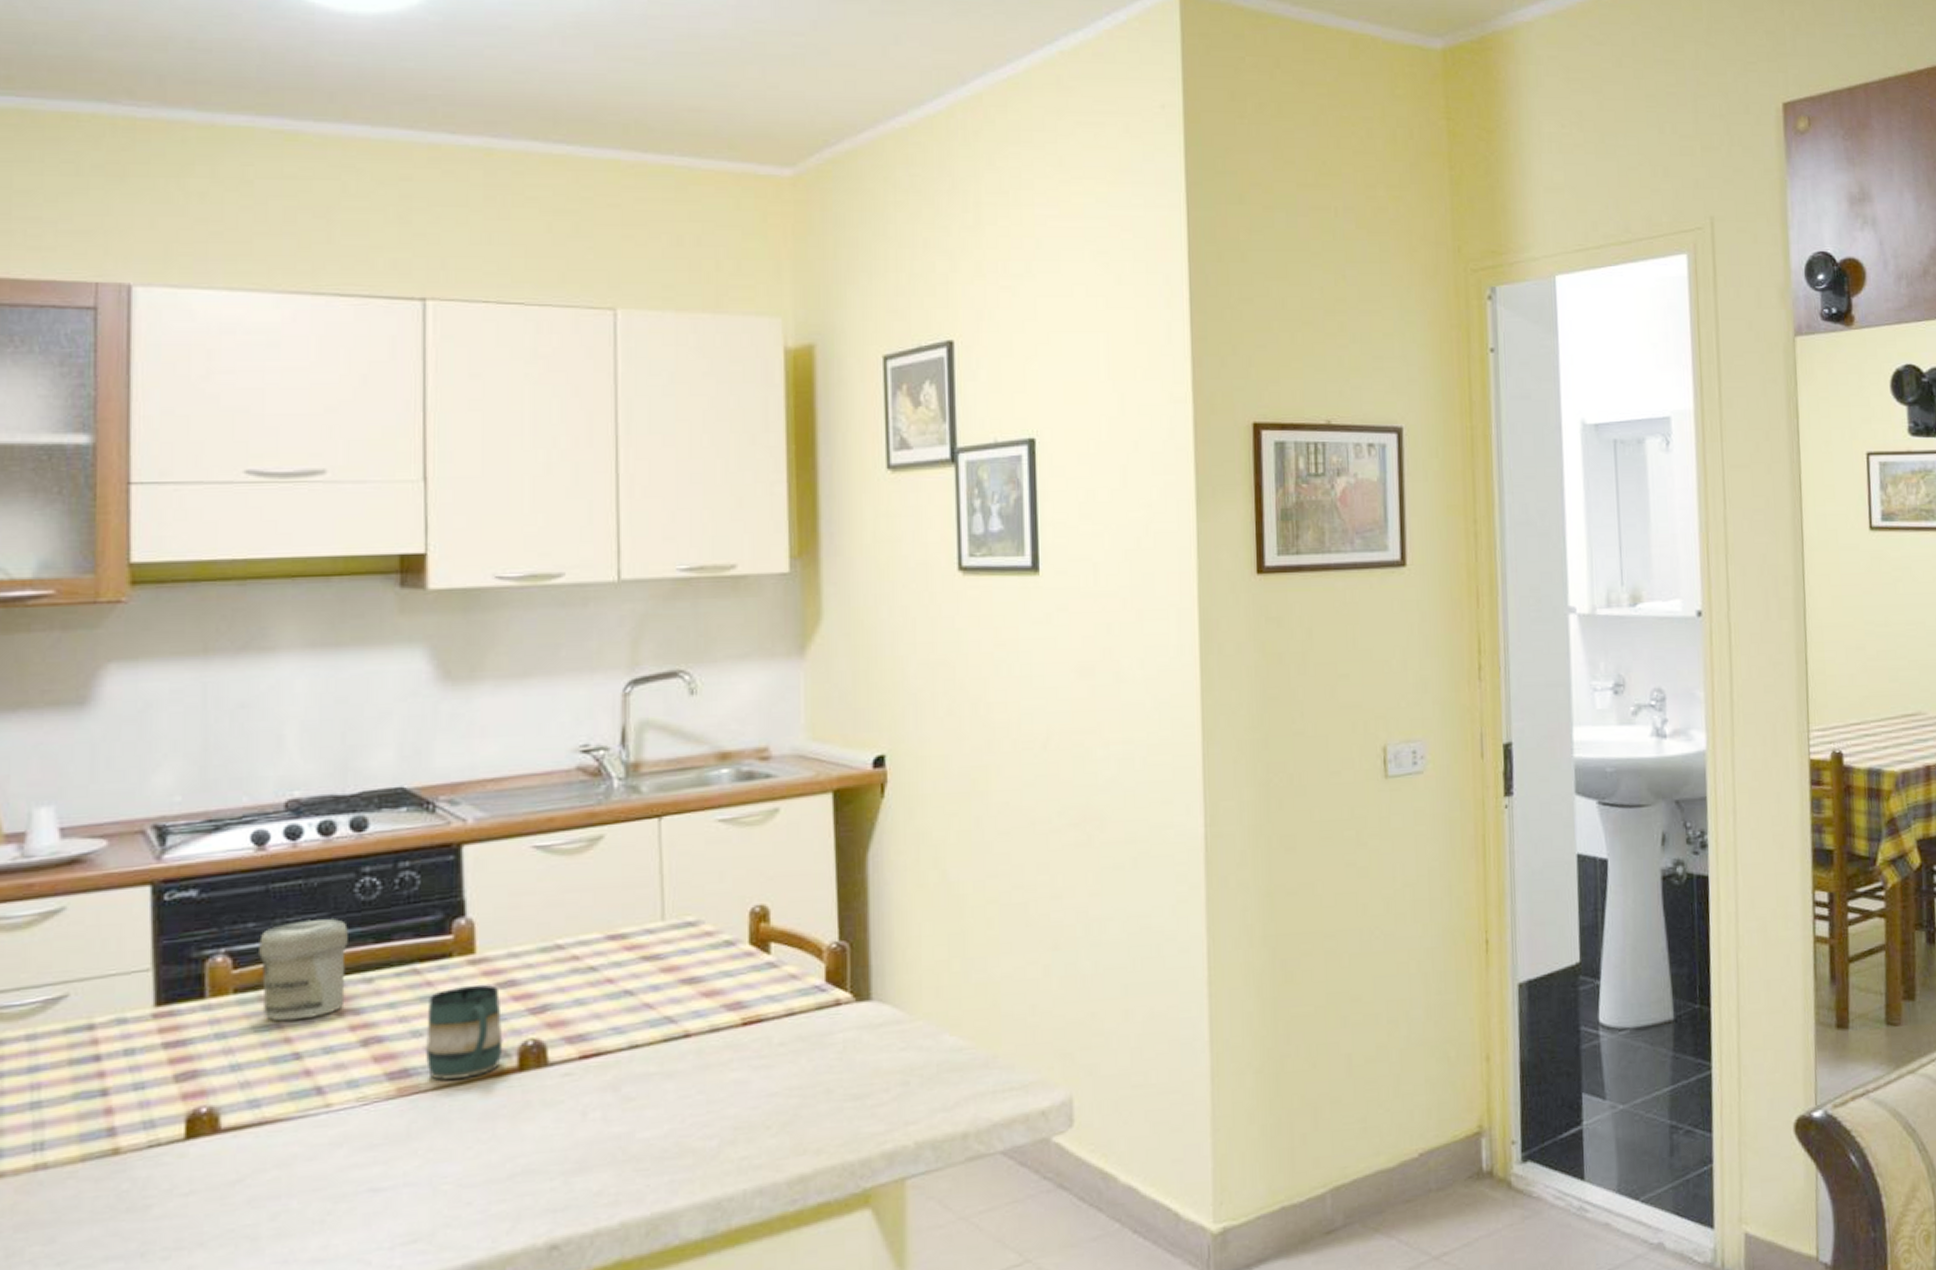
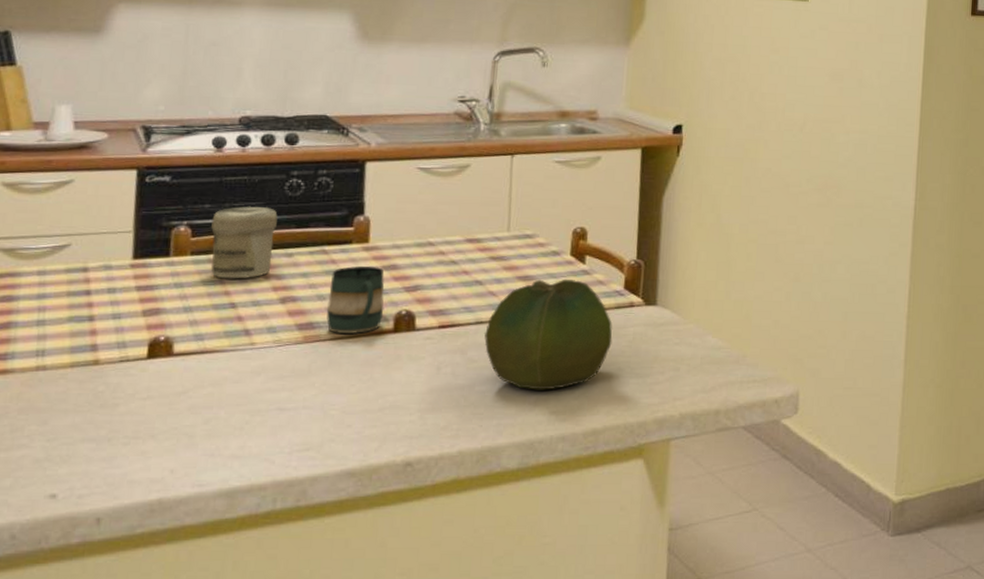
cabbage: none [643,975,816,1130] -> present [484,278,613,390]

